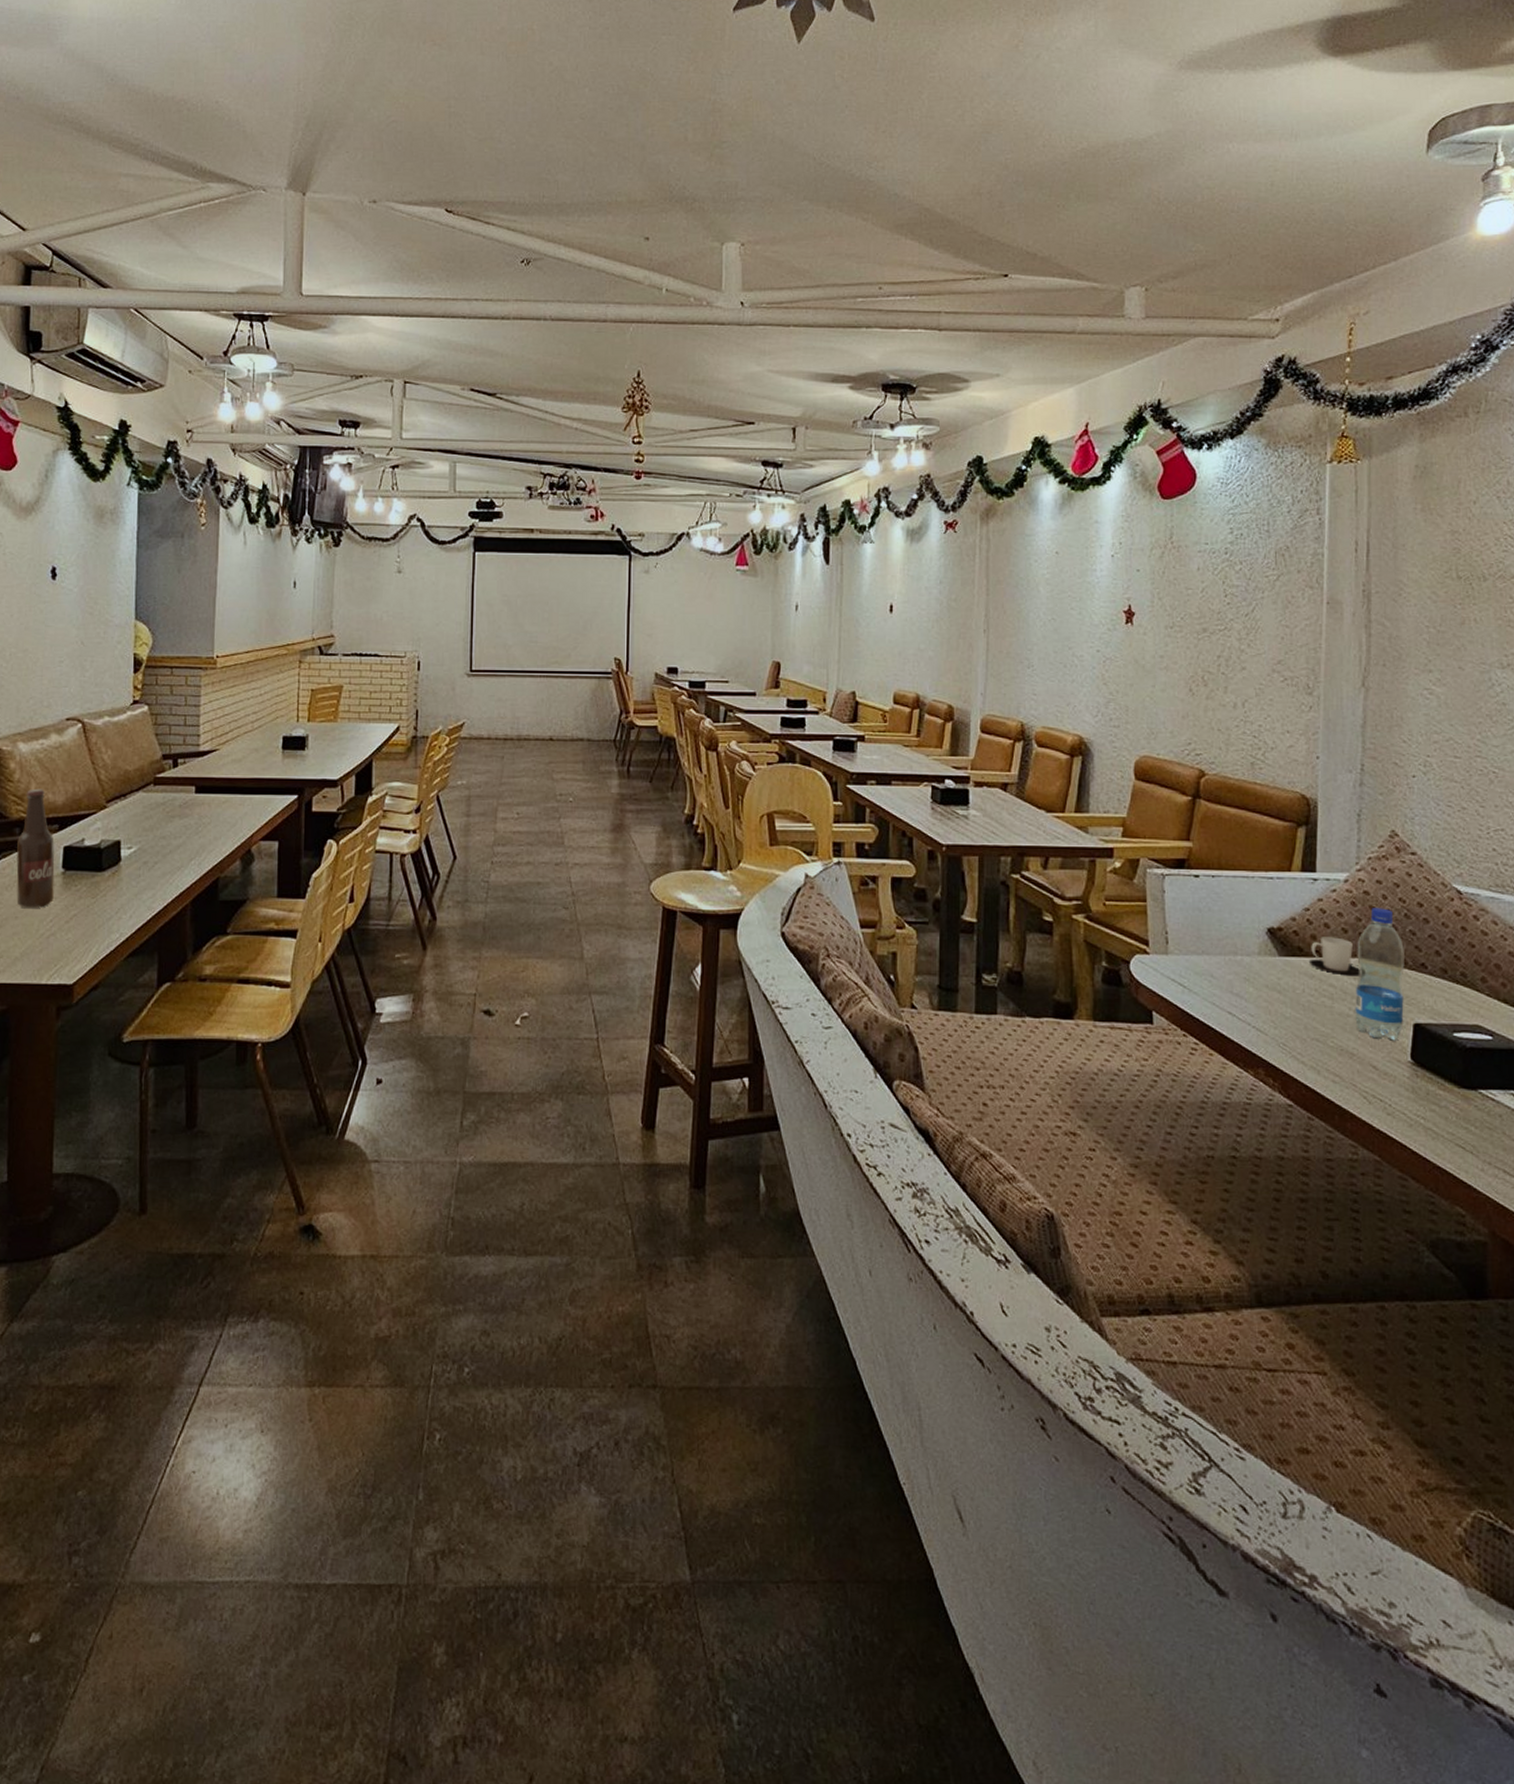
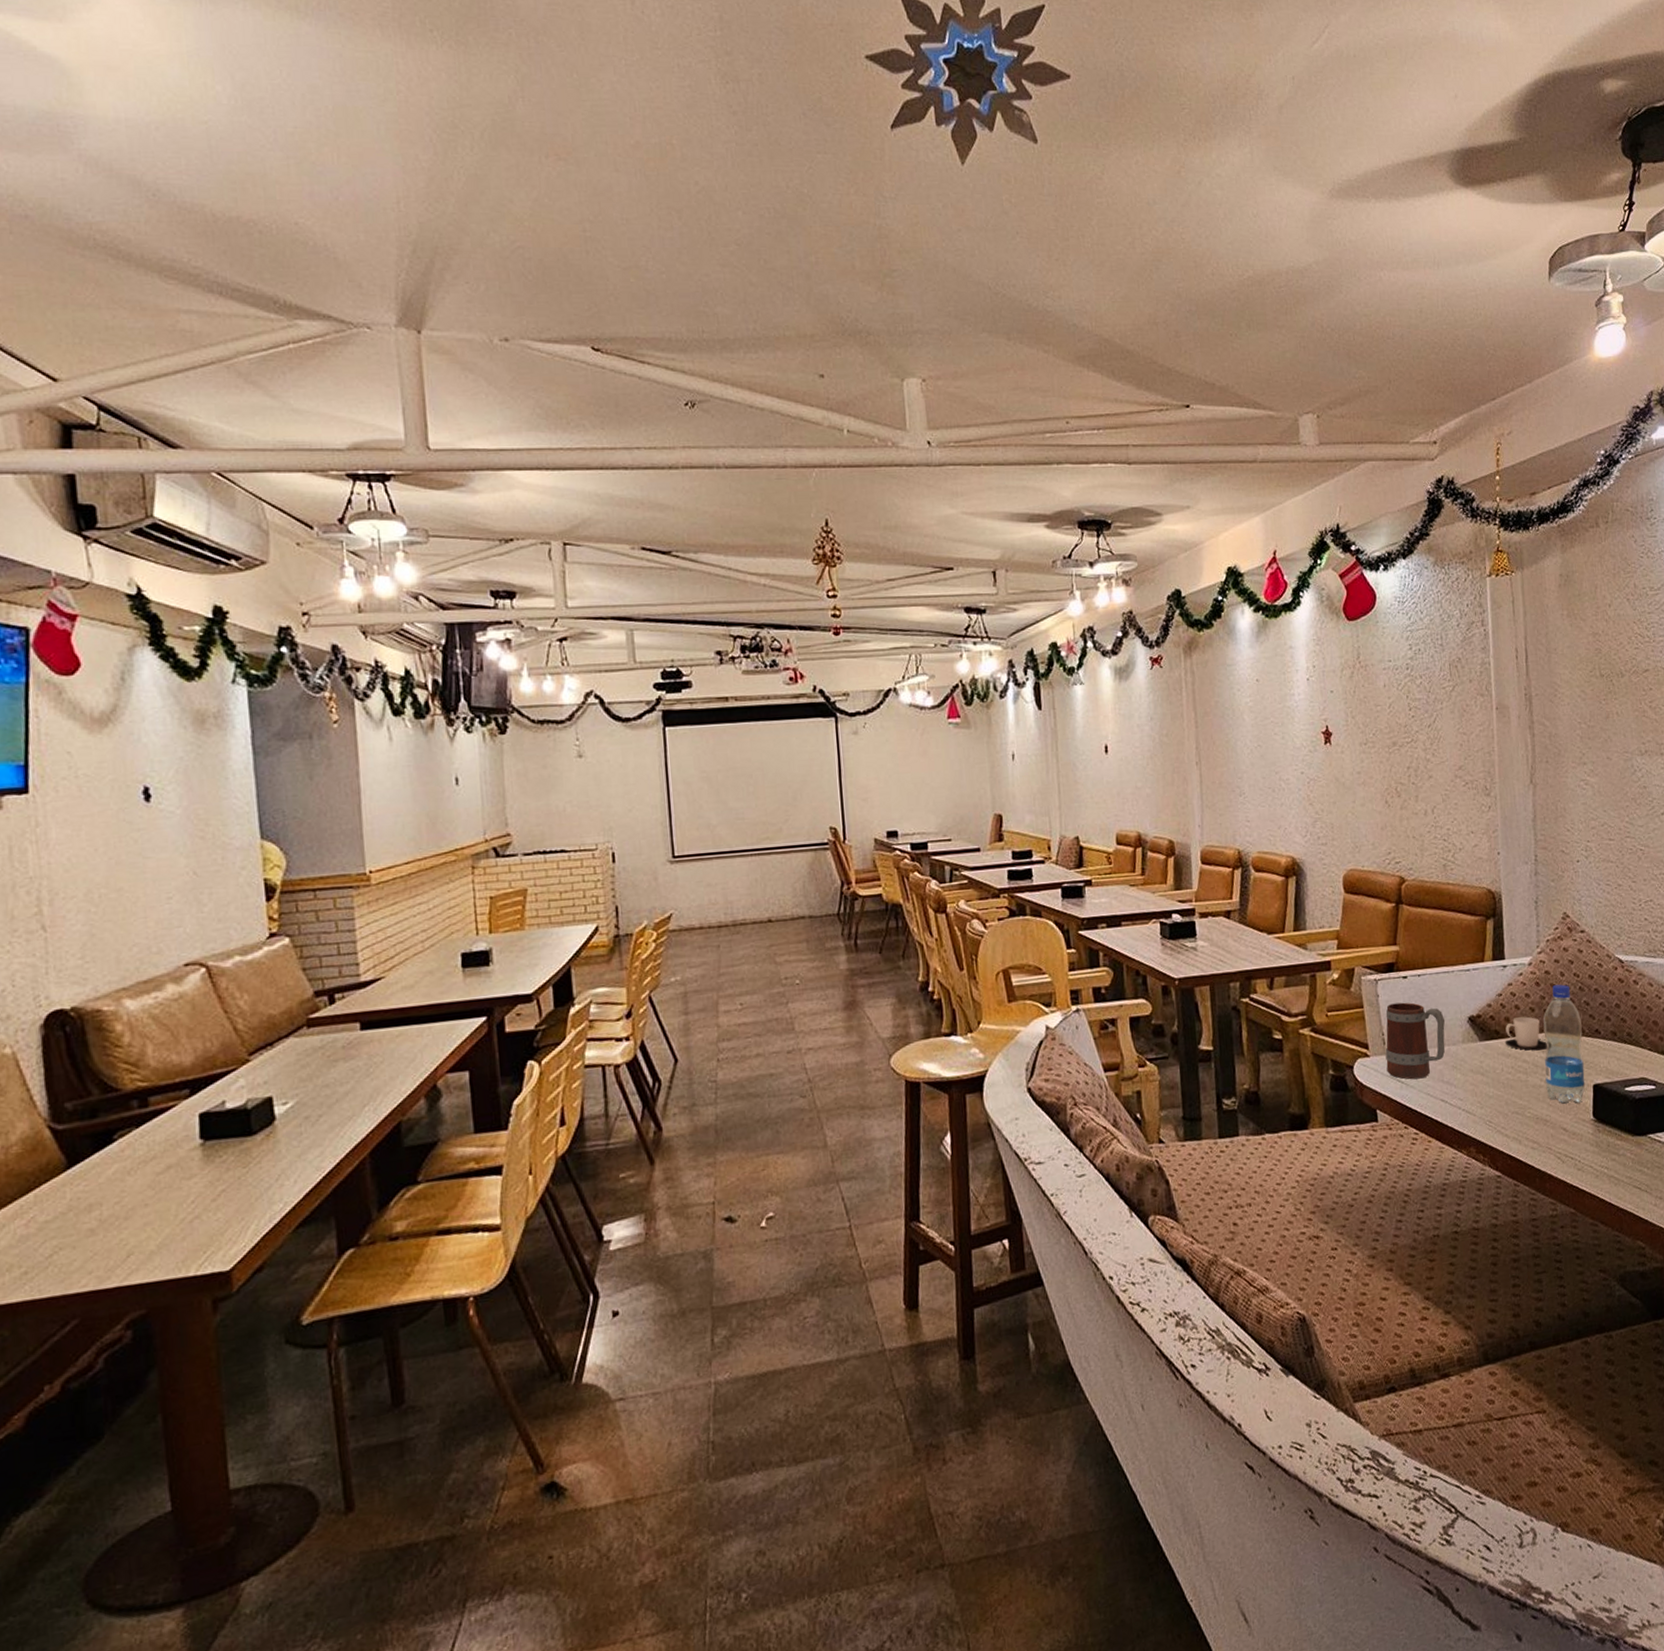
beer bottle: present [16,788,55,909] -> none [136,1050,193,1193]
beer mug: none [1167,902,1240,986] -> present [1385,1002,1446,1080]

